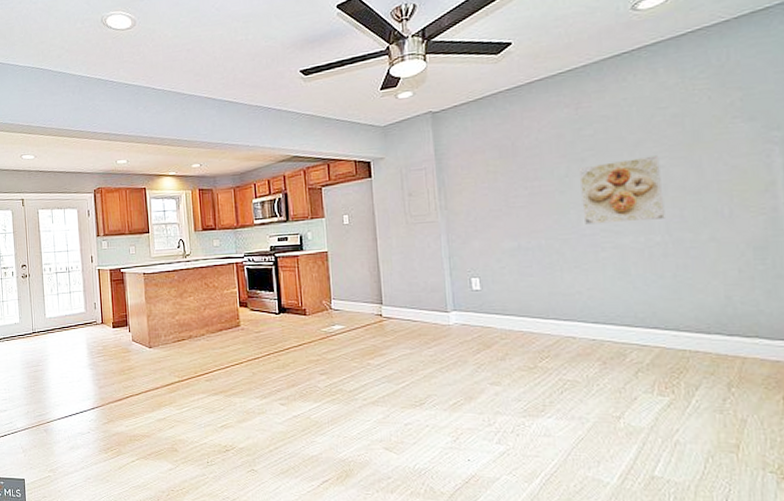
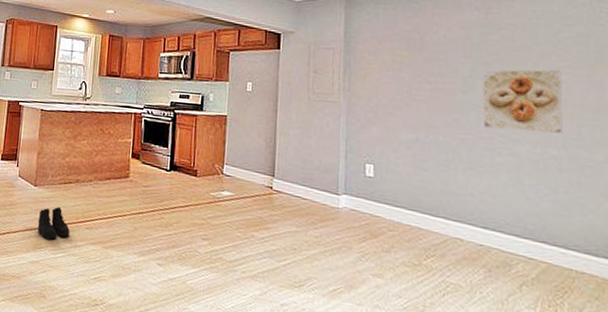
boots: none [158,364,192,396] -> present [37,206,70,240]

